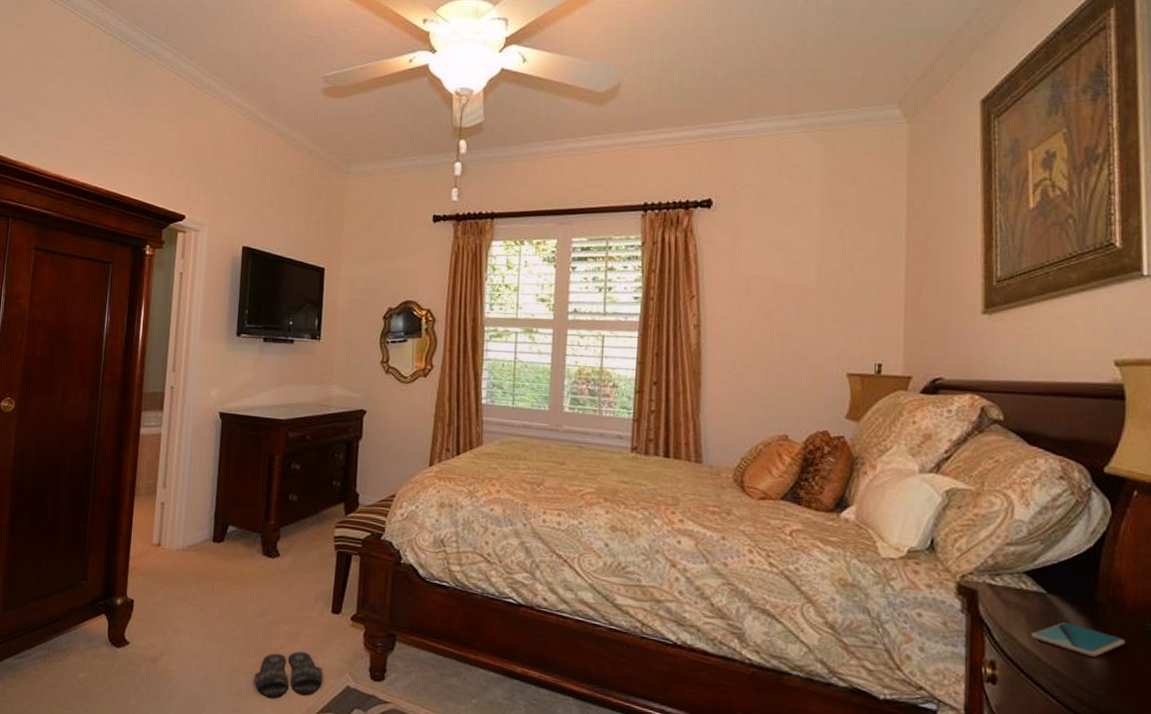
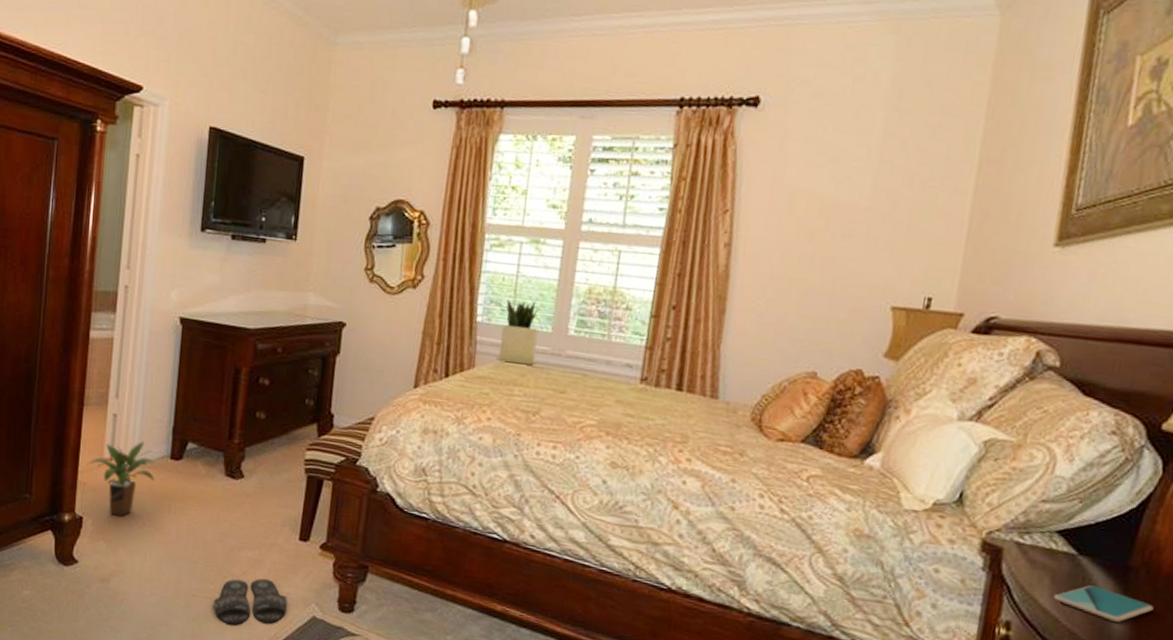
potted plant: none [136,526,198,598] -> present [85,441,154,517]
planter: none [500,383,539,441] -> present [495,299,540,366]

